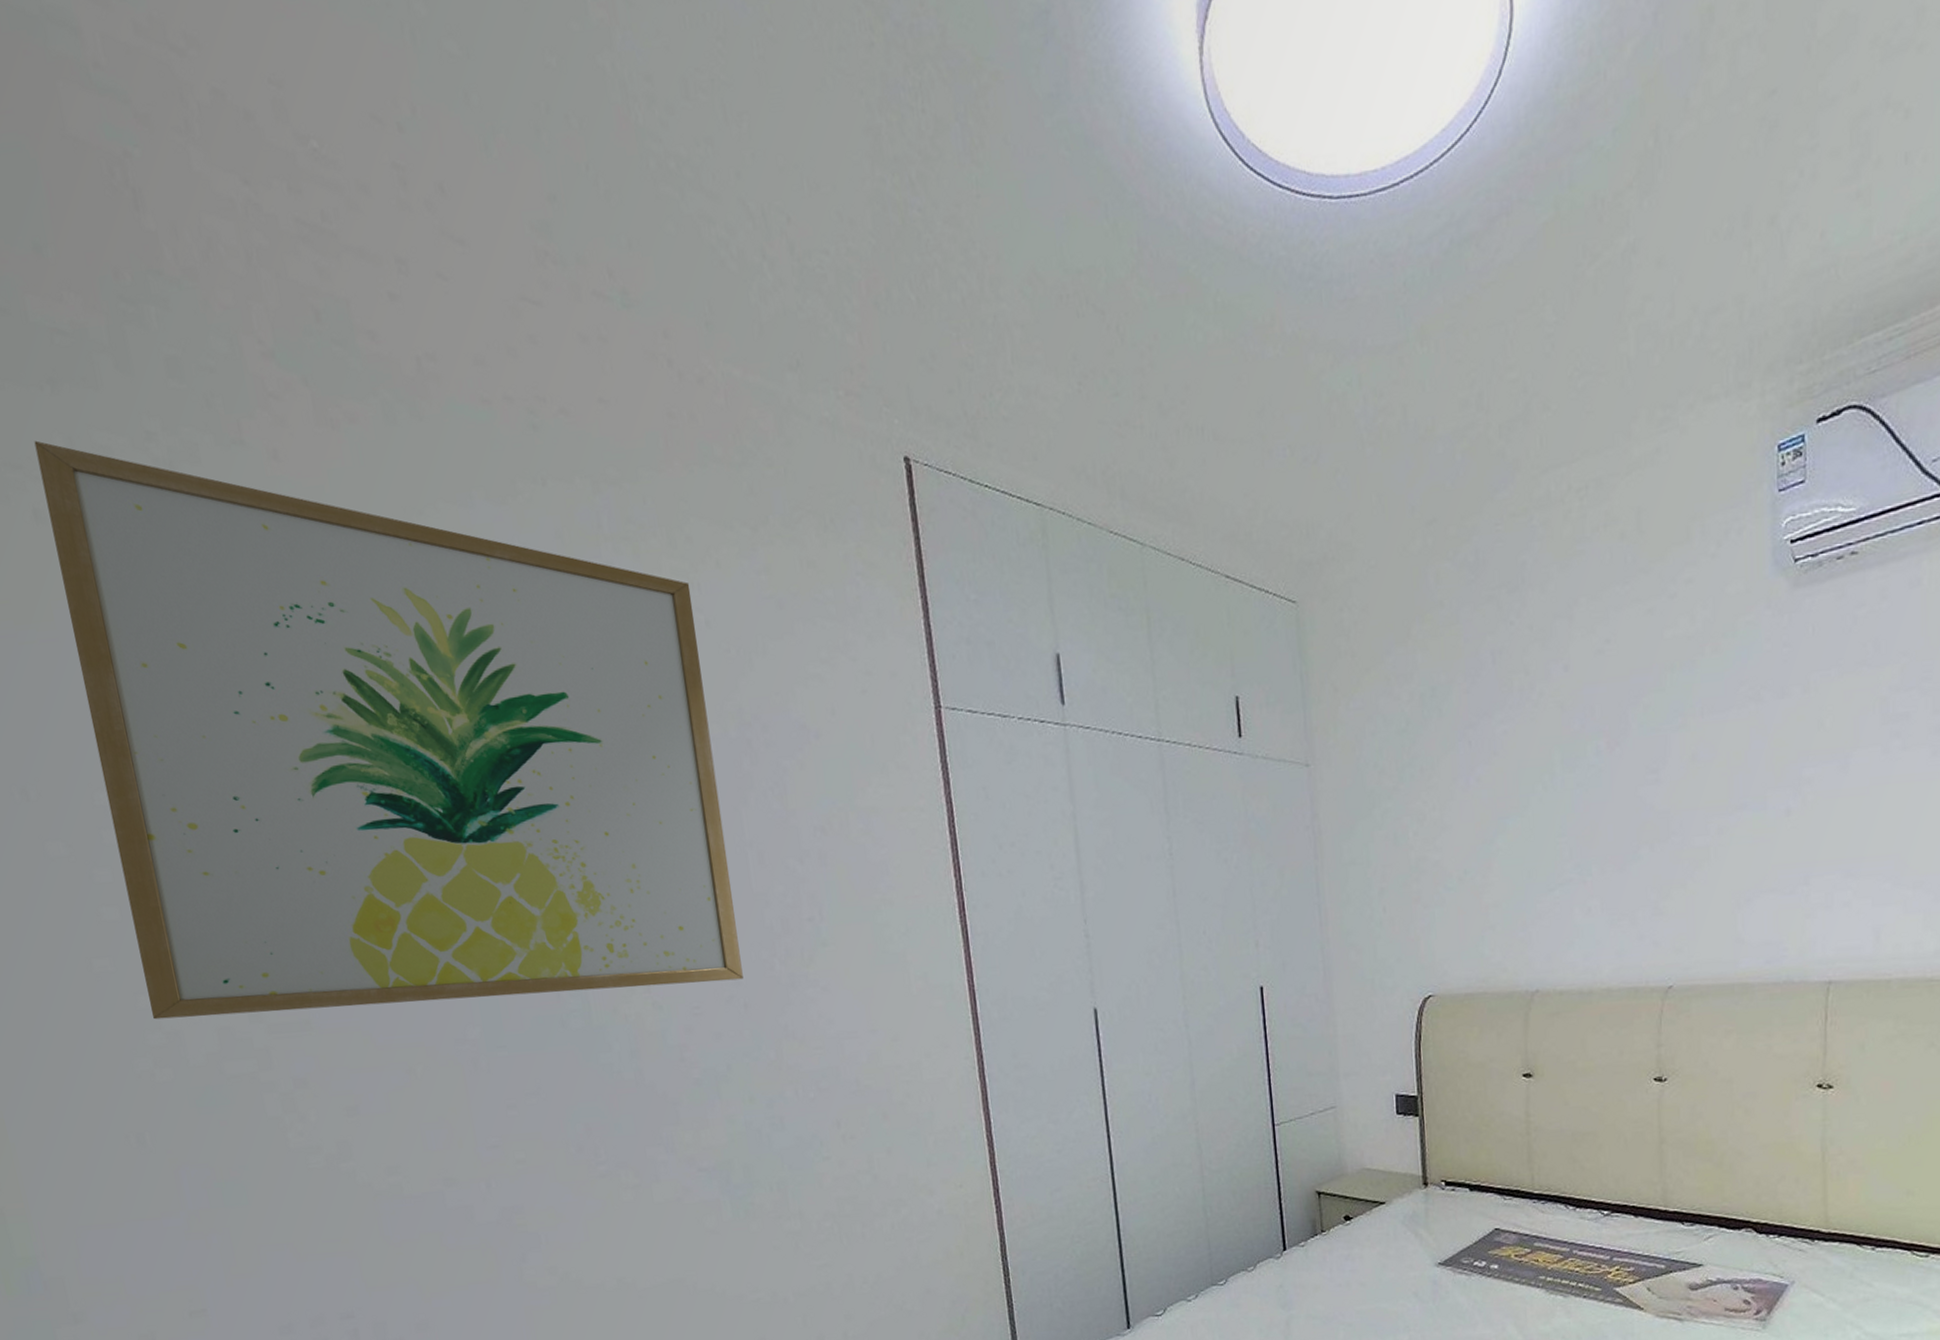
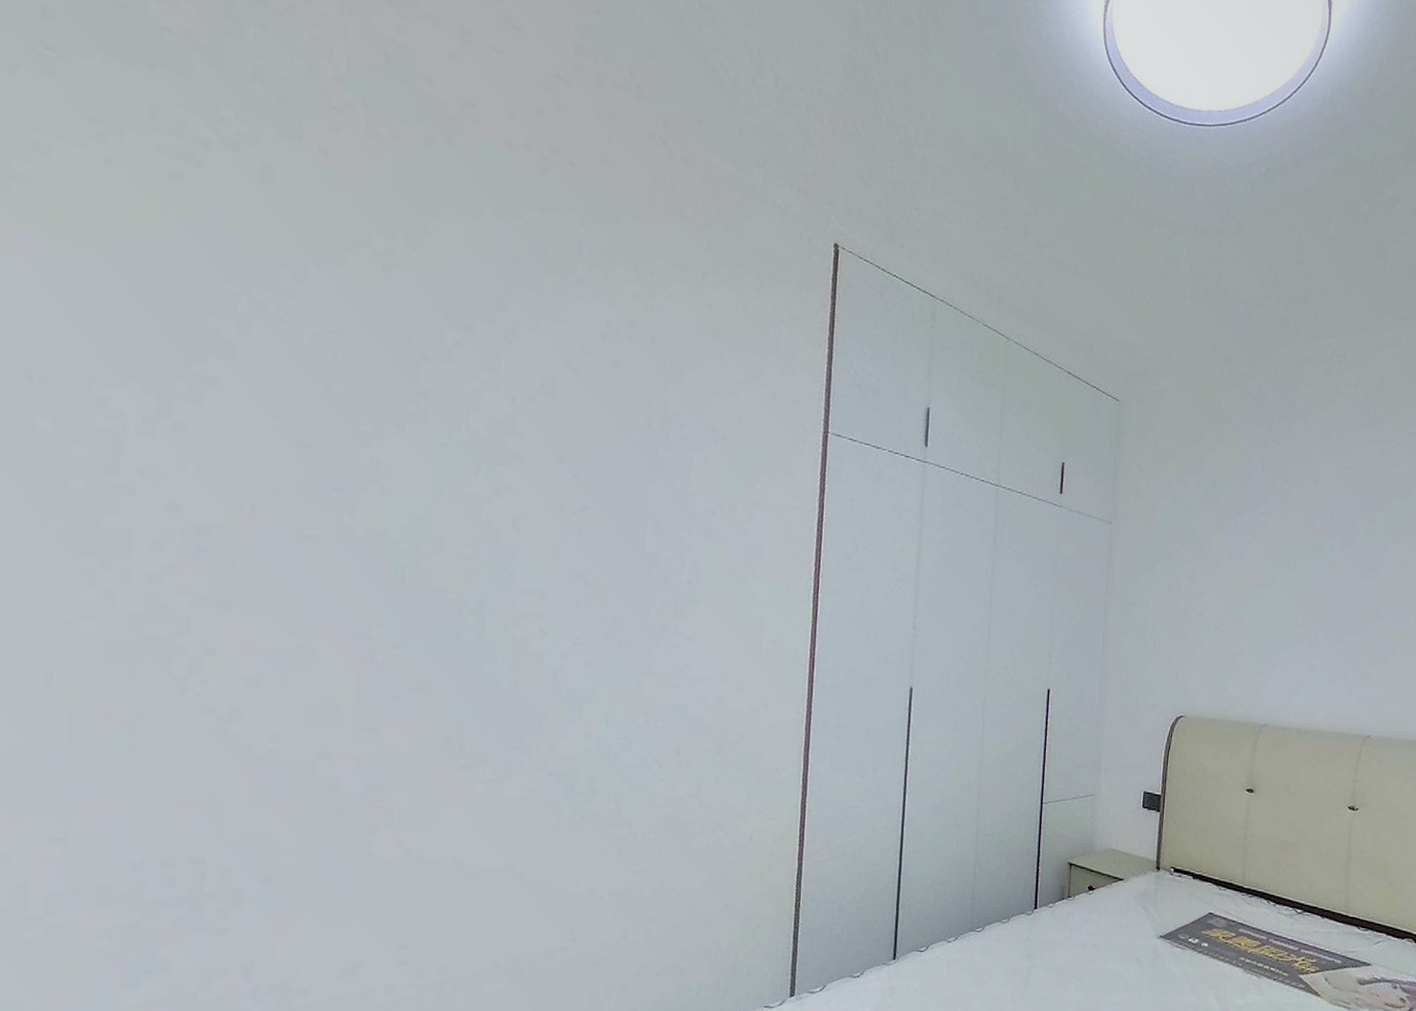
wall art: present [34,440,744,1020] -> none [90,106,644,621]

